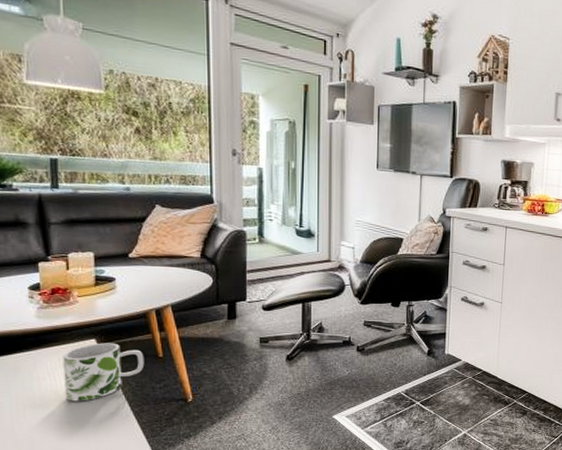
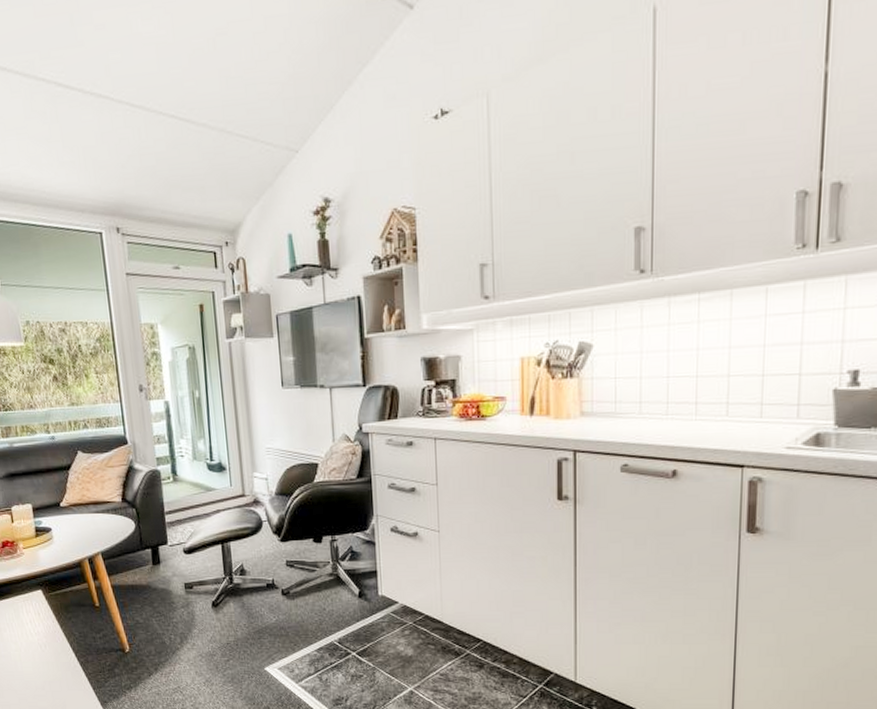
mug: present [62,342,145,402] -> none [17,593,85,652]

